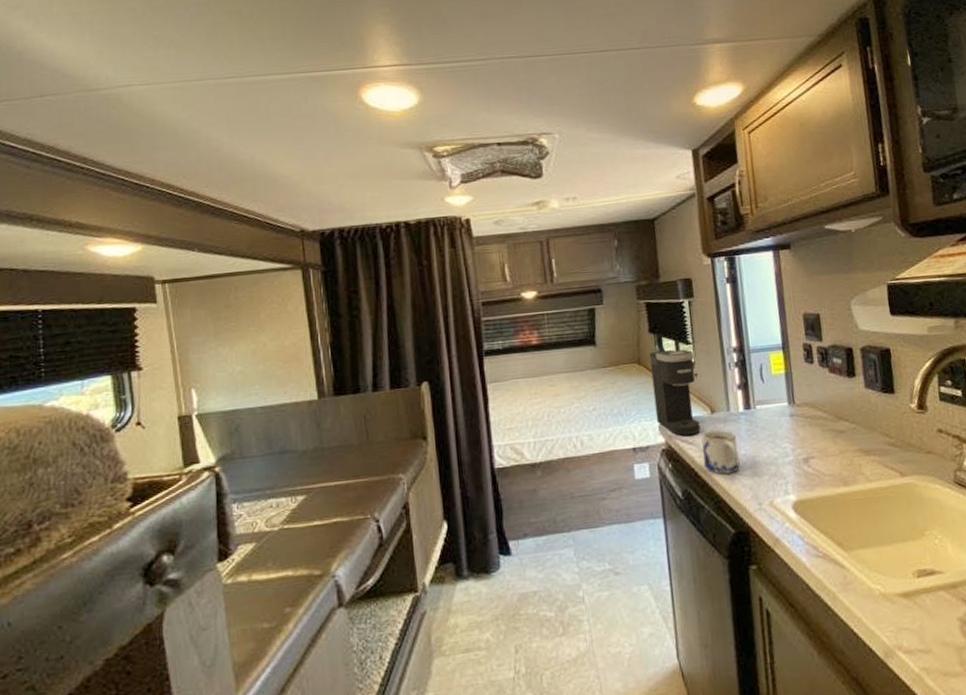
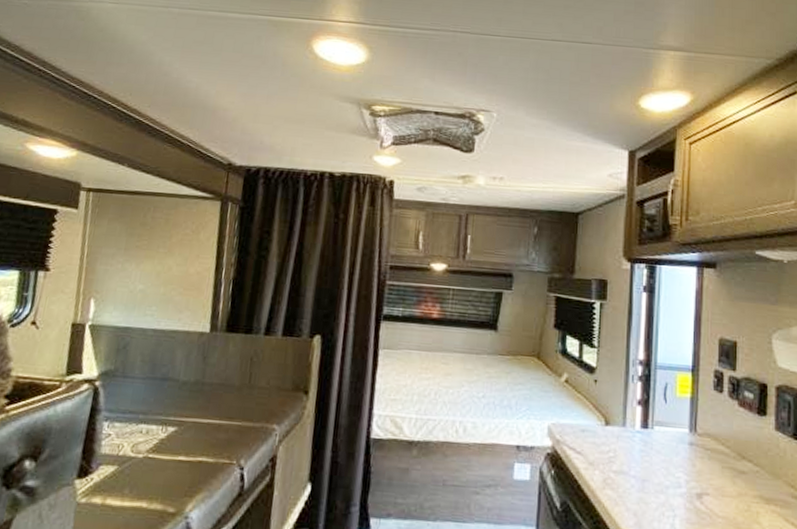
coffee maker: present [649,349,701,436] -> none [546,348,596,444]
mug: present [701,429,740,475] -> none [588,442,628,494]

